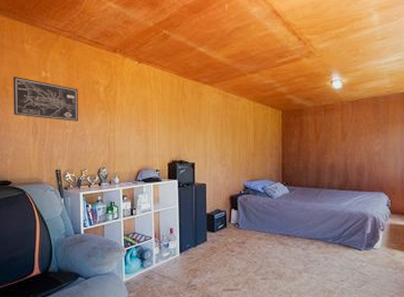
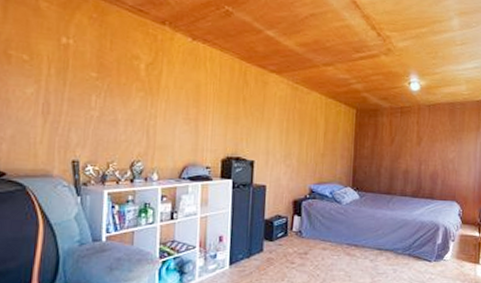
wall art: present [13,76,78,122] -> none [16,38,111,103]

